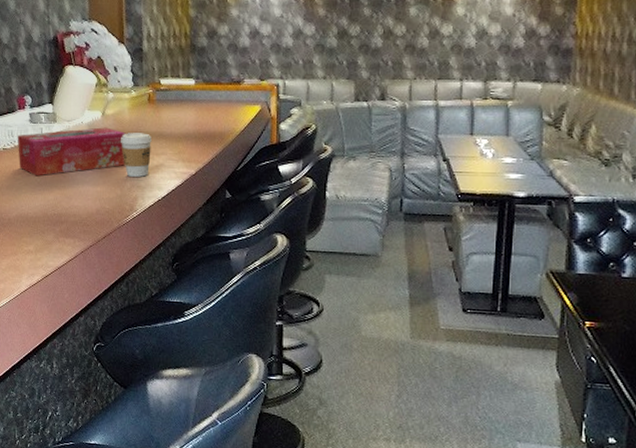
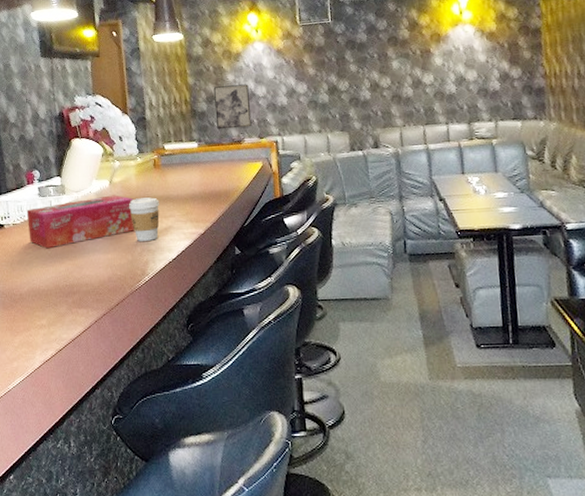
wall art: none [215,21,254,68] -> present [213,84,252,130]

